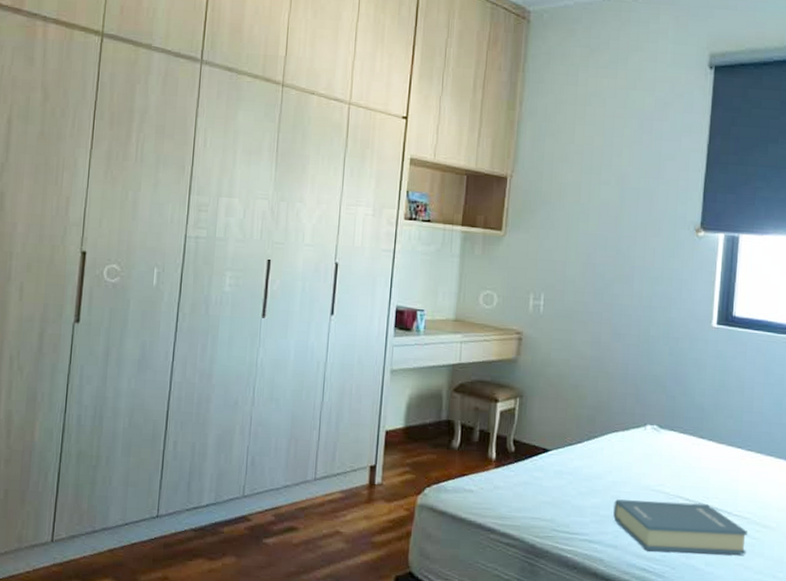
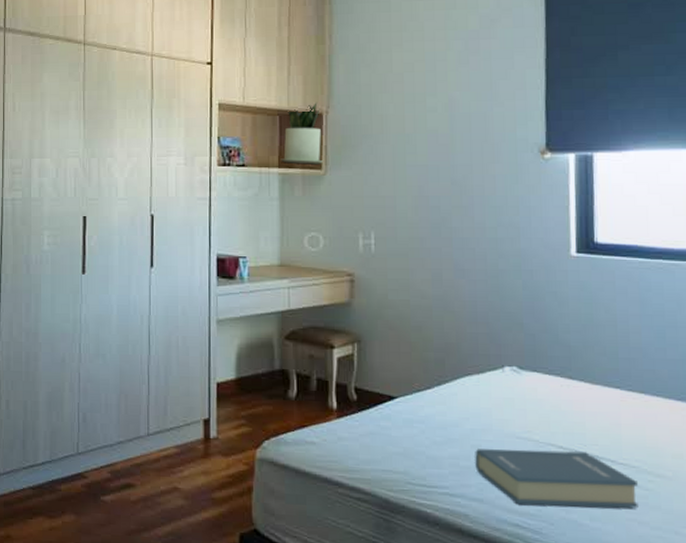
planter: none [464,166,506,226] -> present [281,103,324,164]

